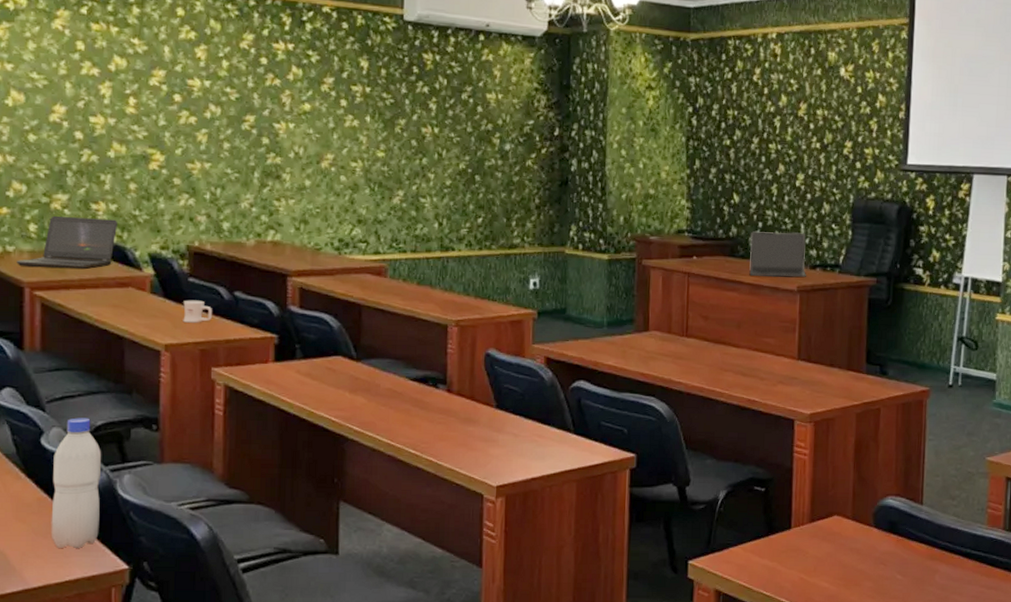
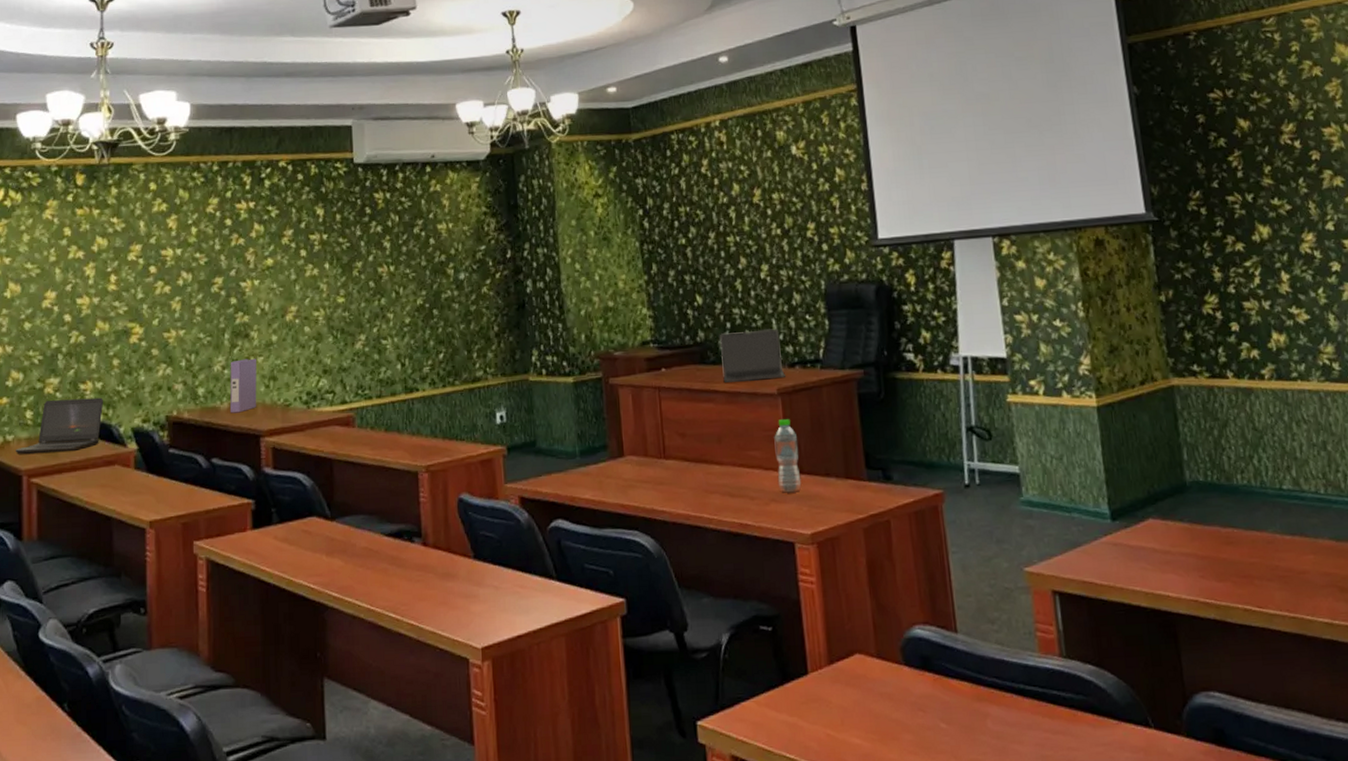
water bottle: present [50,417,102,549] -> none [49,606,95,752]
mug: present [183,300,212,323] -> none [165,471,192,496]
binder: none [257,199,287,251] -> present [230,358,257,414]
water bottle: none [786,312,810,378] -> present [774,418,802,493]

